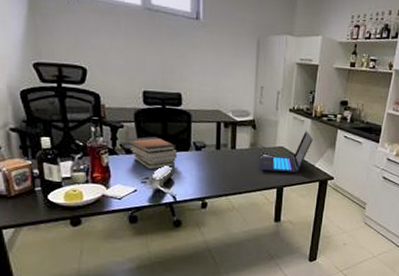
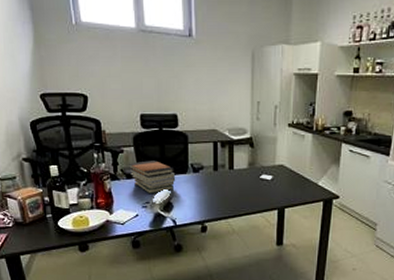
laptop: present [259,130,313,172] -> none [258,145,315,192]

